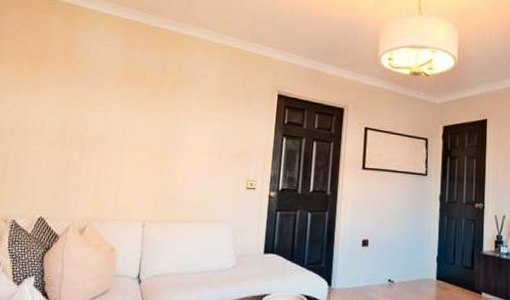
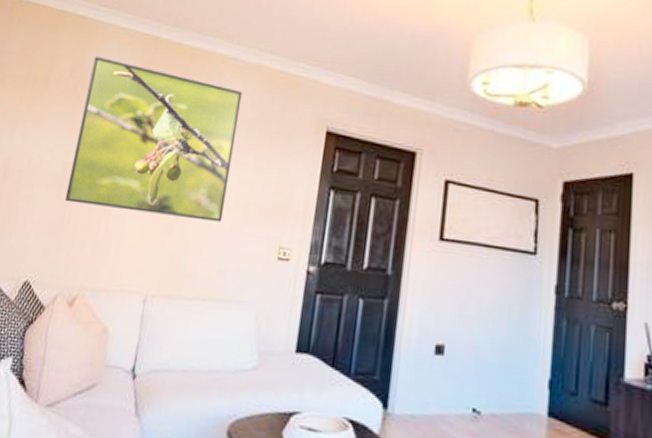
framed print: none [68,36,212,164] -> present [64,56,243,222]

